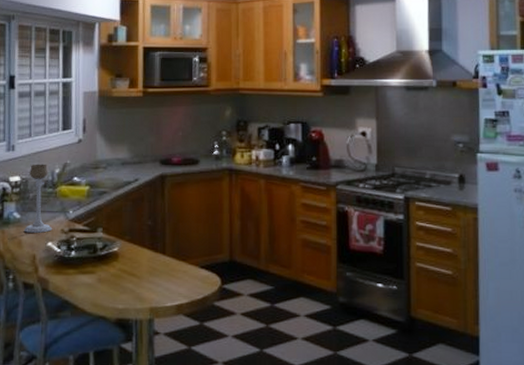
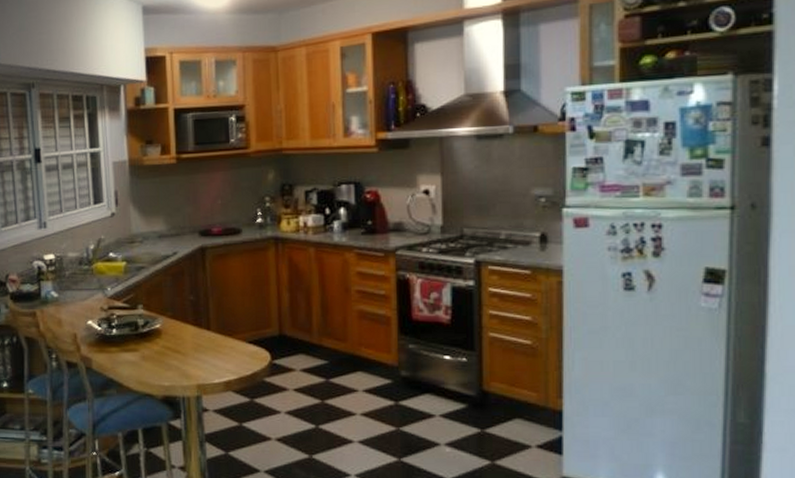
candle holder: present [23,164,53,233] -> none [62,240,92,311]

